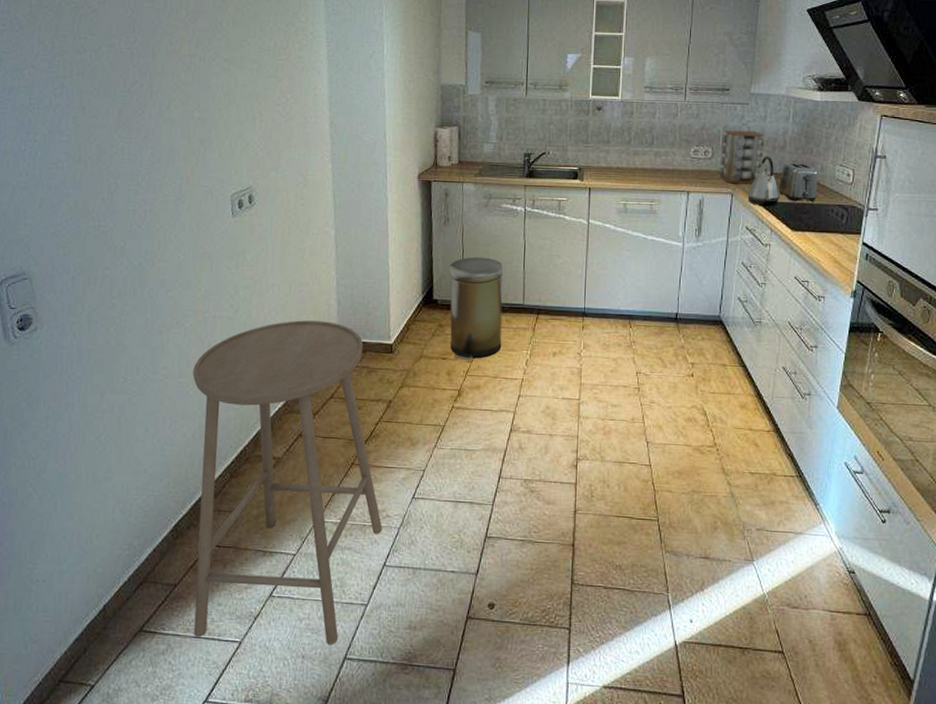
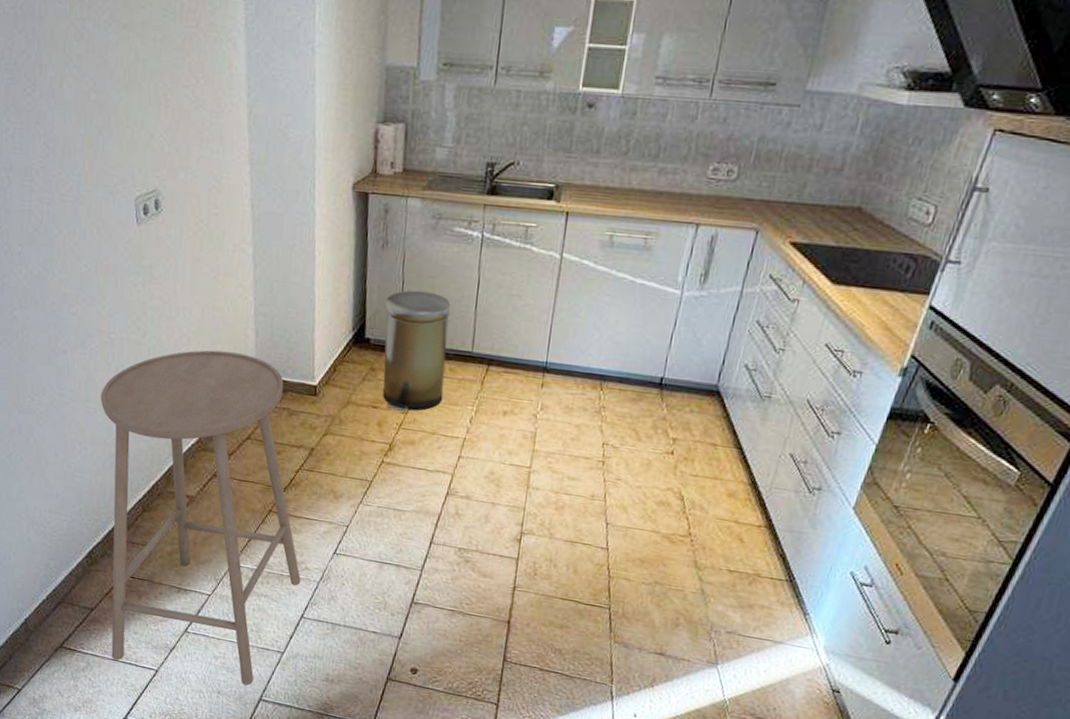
spice rack: present [718,123,764,185] -> none [742,133,816,219]
kettle: present [747,156,781,207] -> none [777,181,825,250]
toaster: present [778,163,818,201] -> none [822,191,885,247]

